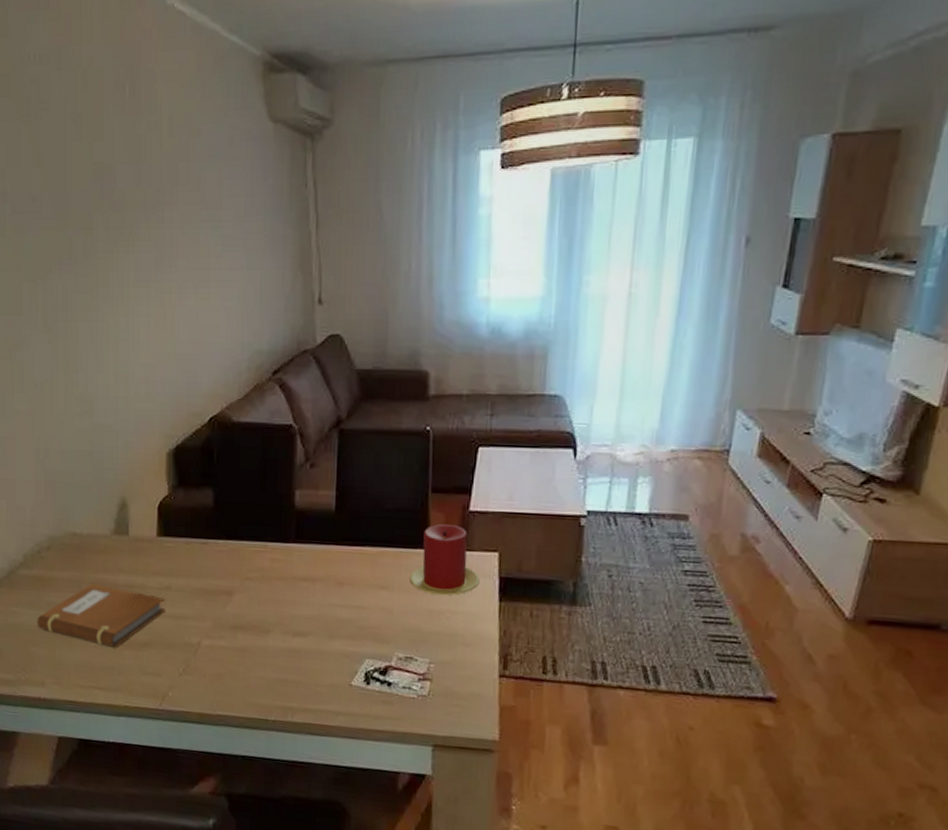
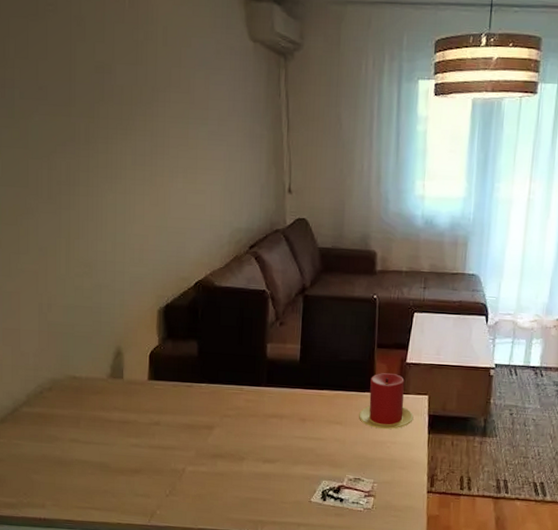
notebook: present [36,583,166,648] -> none [38,419,155,474]

